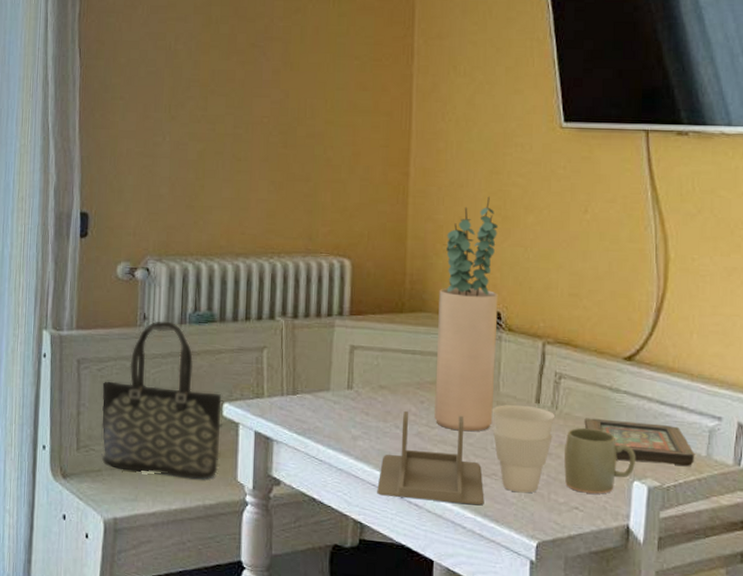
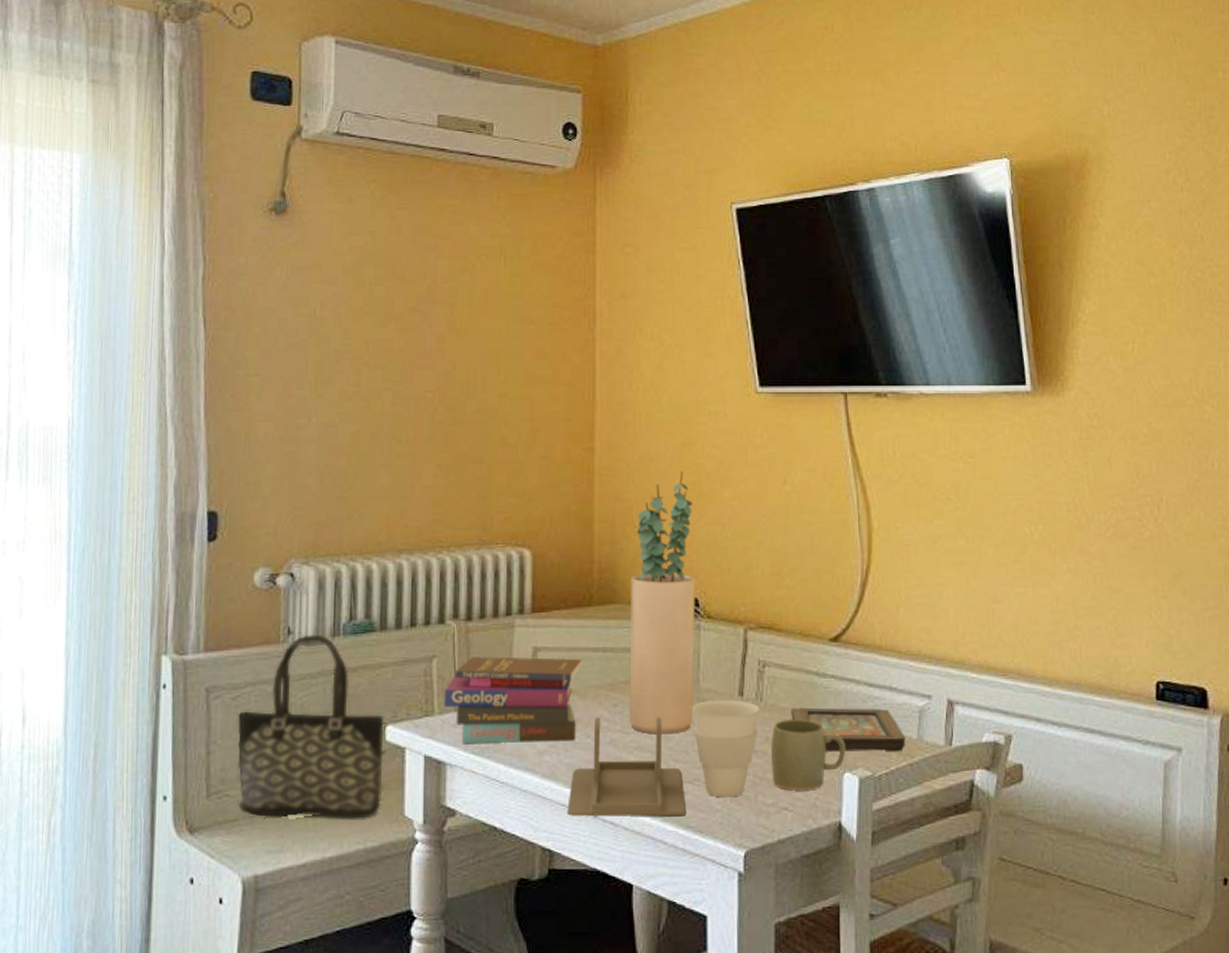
books: none [272,350,394,429] -> present [444,656,583,743]

